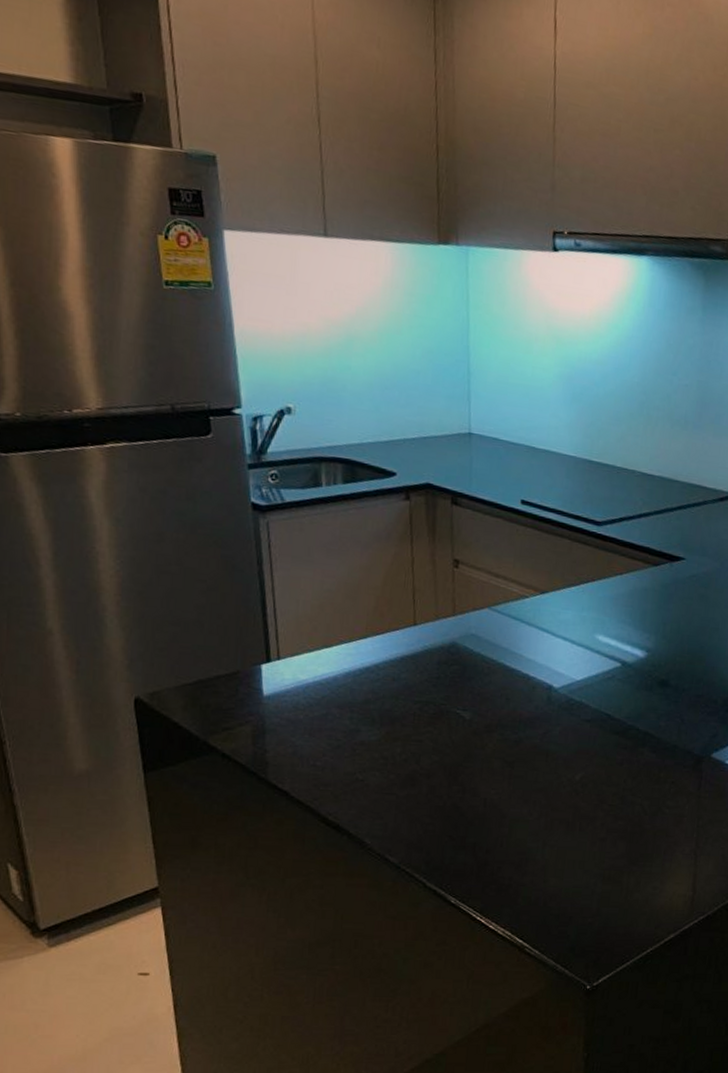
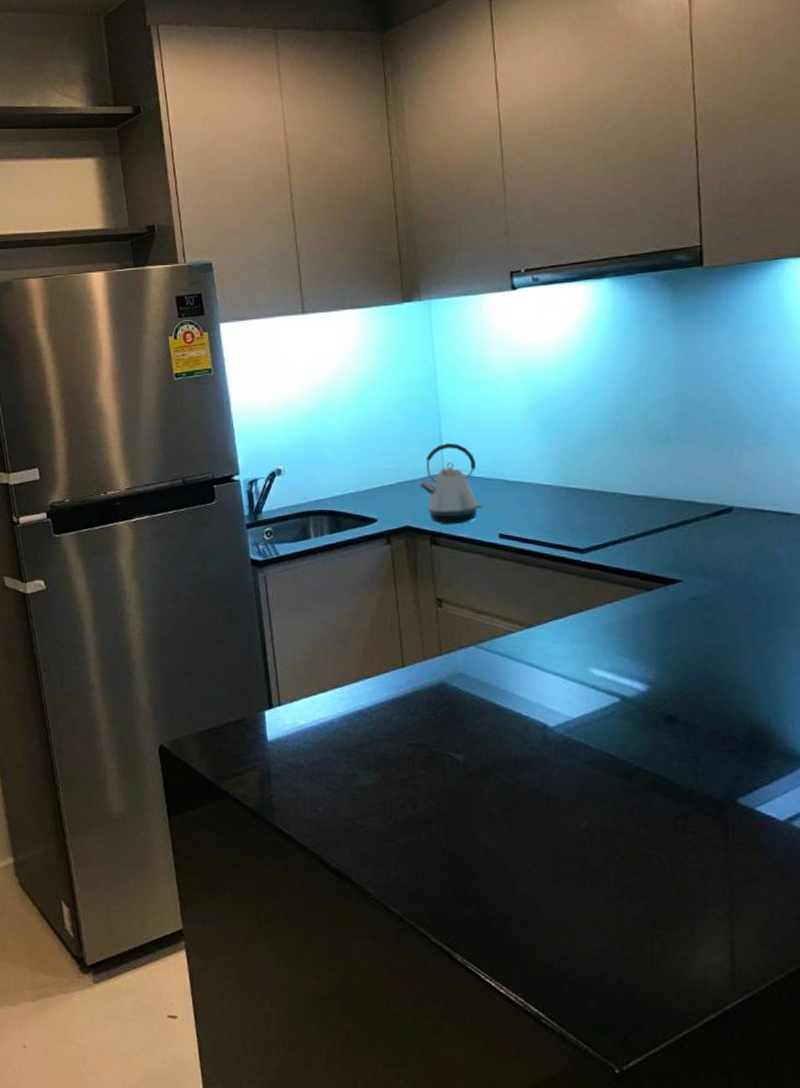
kettle: none [442,401,507,487] -> present [418,443,483,525]

